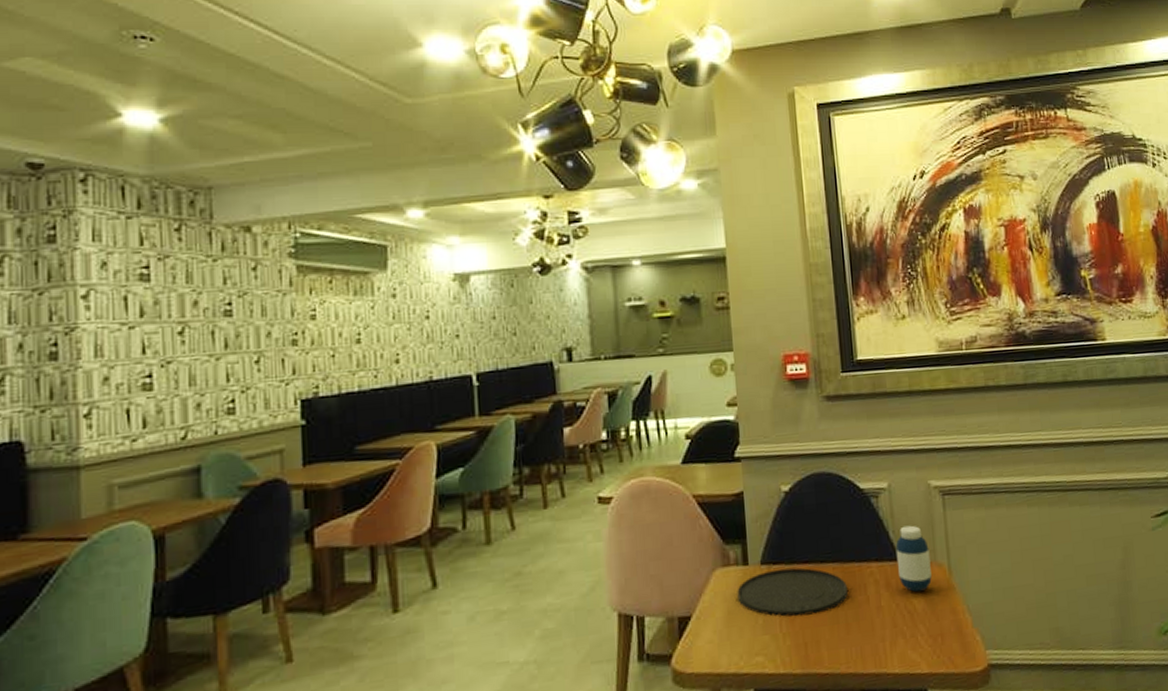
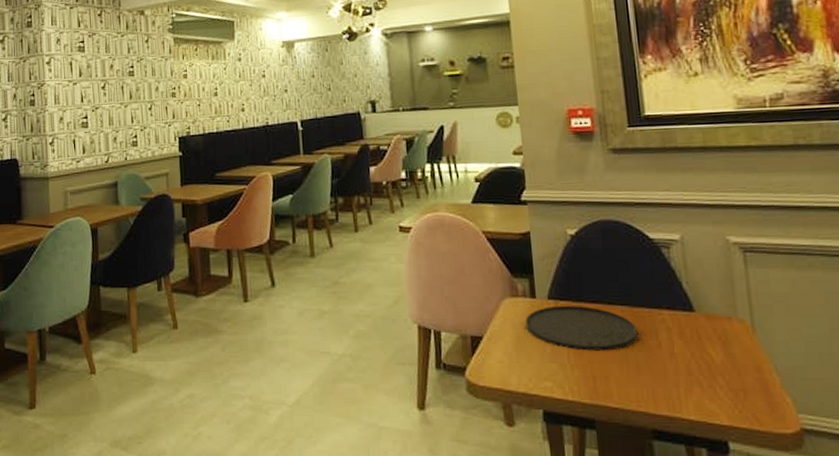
medicine bottle: present [895,525,932,592] -> none [689,278,732,345]

